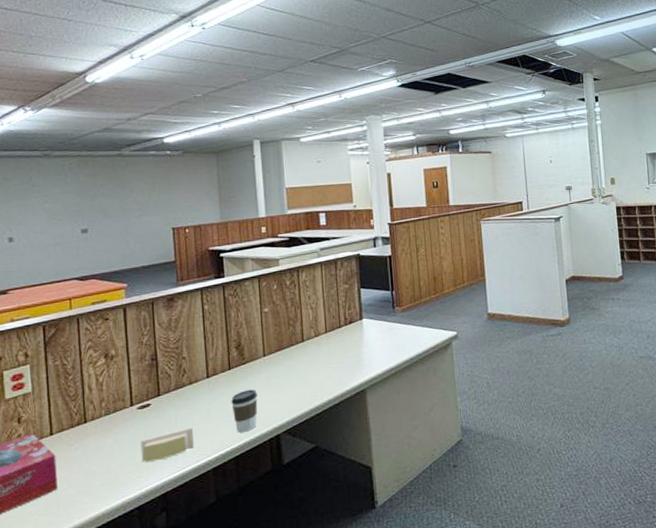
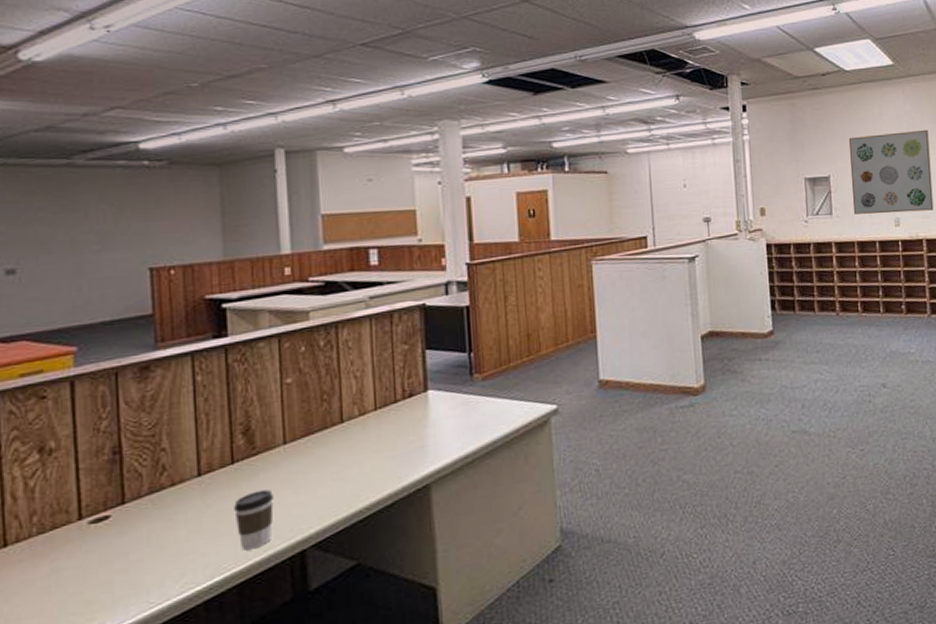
sticky notes: present [140,427,195,463] -> none [93,546,177,599]

